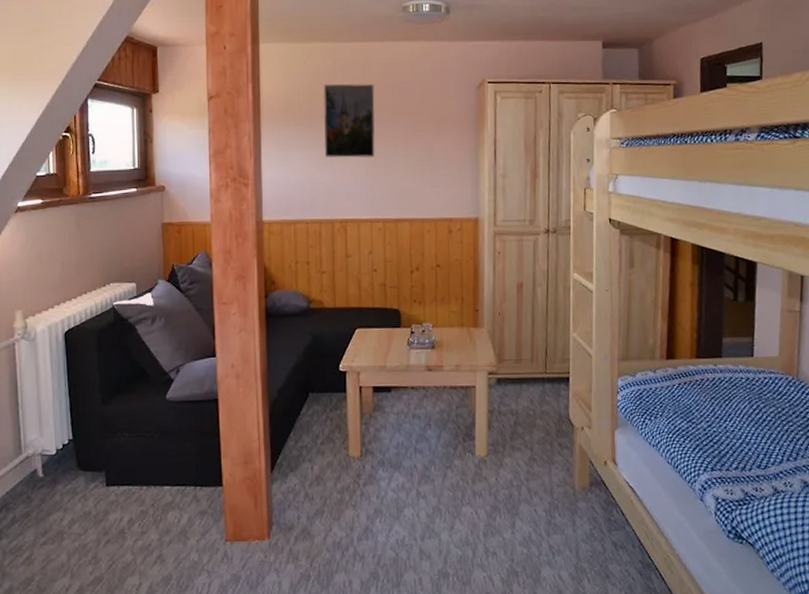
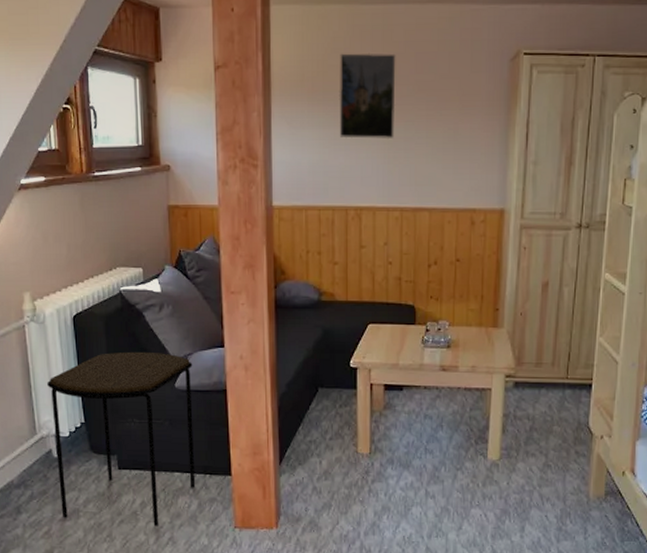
side table: none [35,364,186,544] -> present [47,351,196,526]

